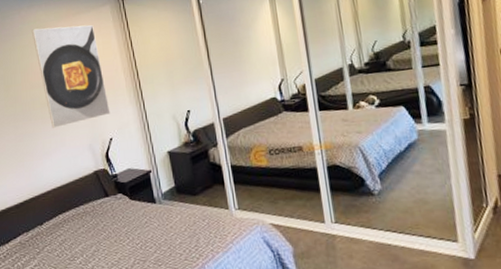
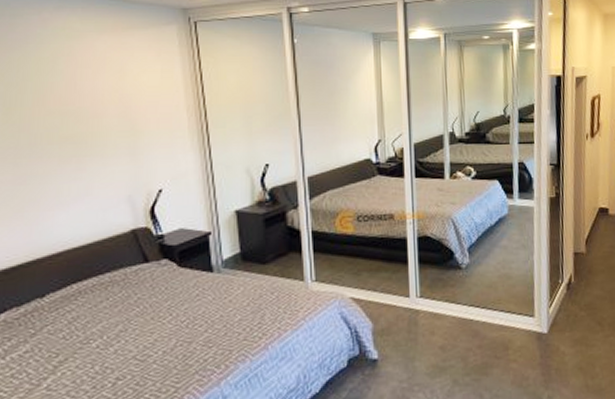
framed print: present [31,25,111,128] -> none [56,38,163,171]

